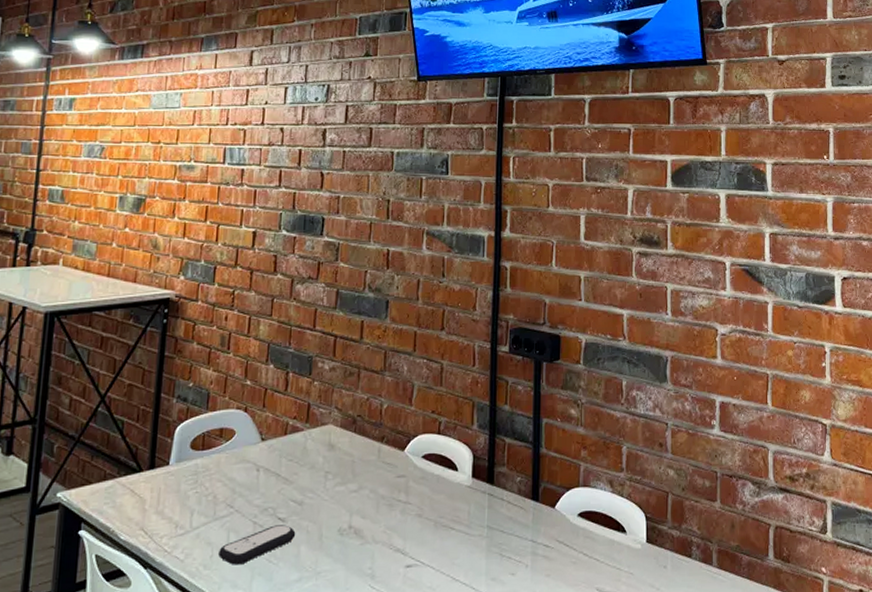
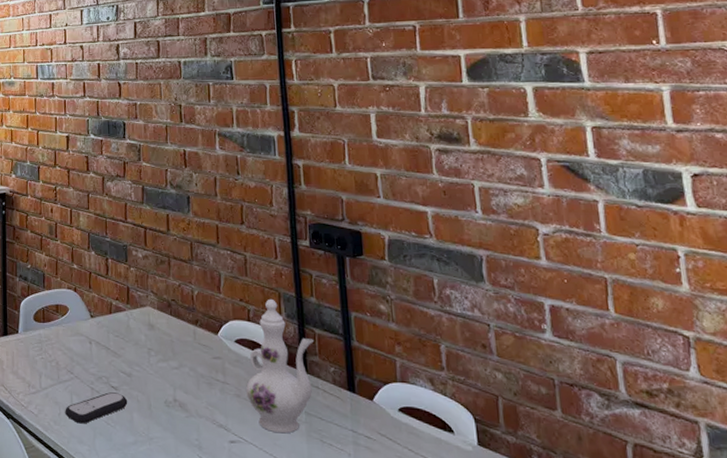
ewer: none [429,408,503,552] -> present [246,298,313,434]

